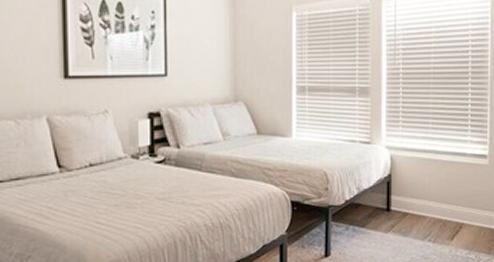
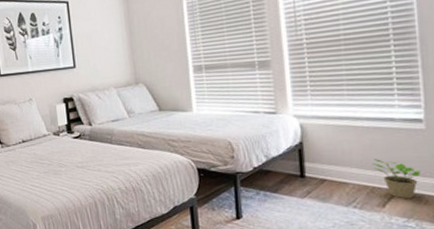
potted plant: none [446,192,482,232] -> present [372,159,421,199]

